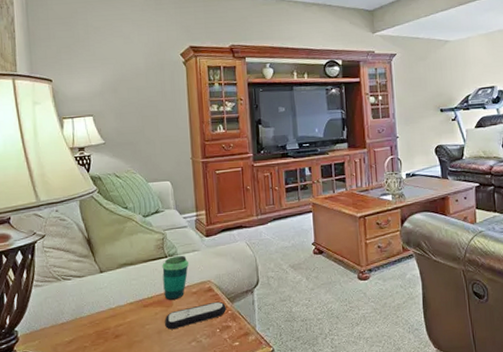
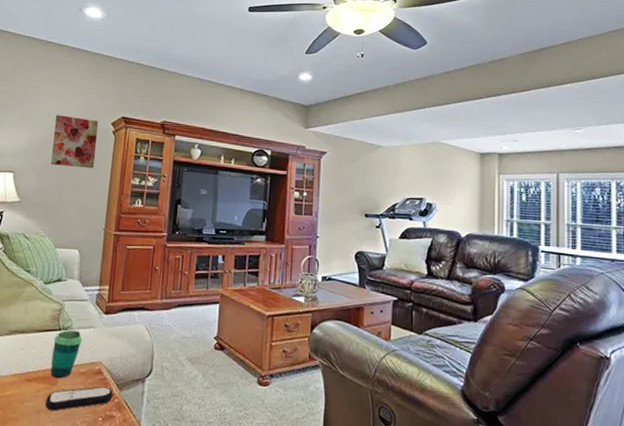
wall art: none [123,52,171,103] -> present [51,114,98,169]

